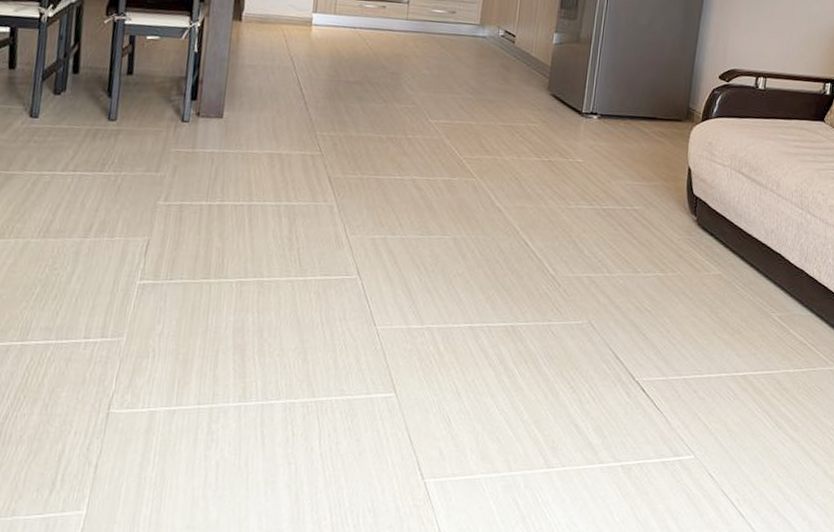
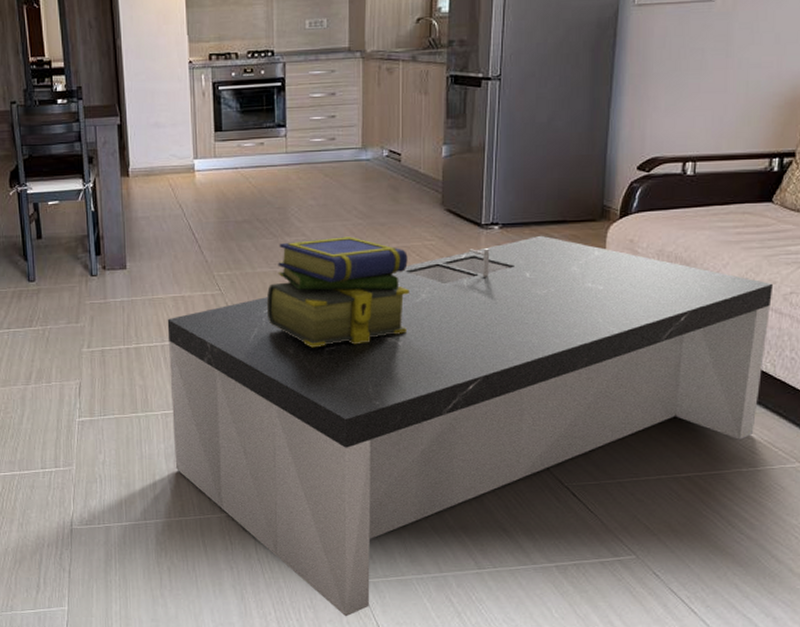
coffee table: none [243,129,822,522] -> present [167,235,774,617]
stack of books: none [365,109,512,221] -> present [266,236,409,348]

